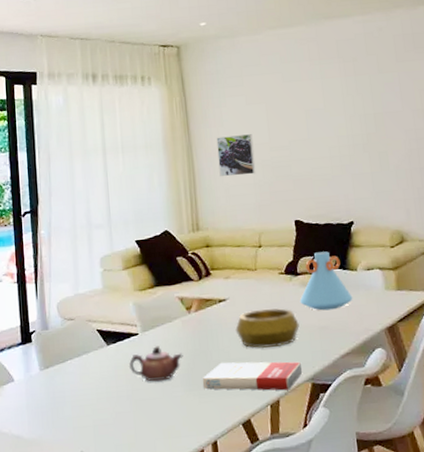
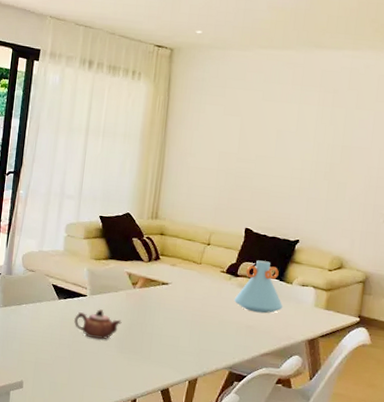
book: present [202,361,302,391] -> none [133,335,223,372]
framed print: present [216,134,256,177] -> none [186,139,223,179]
decorative bowl: present [235,308,299,349] -> none [171,297,229,335]

